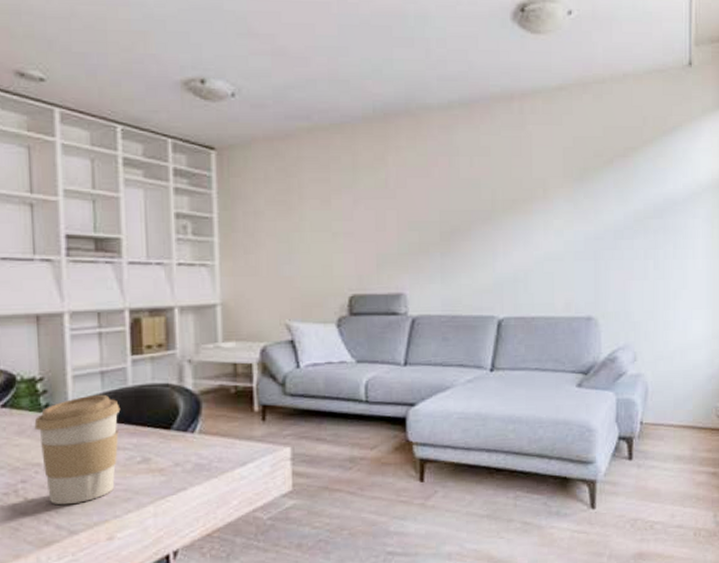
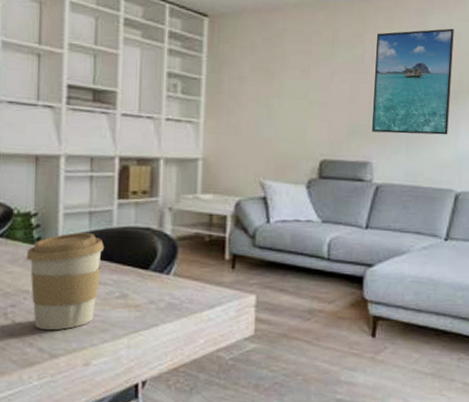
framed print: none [399,143,485,261] -> present [372,28,454,135]

